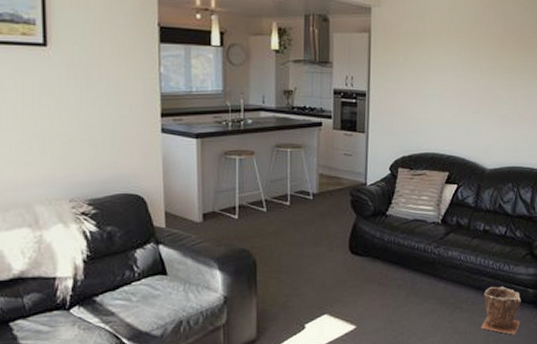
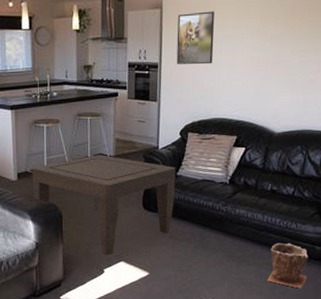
coffee table: none [220,192,385,308] -> present [32,155,176,255]
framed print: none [386,39,425,95] -> present [177,11,215,65]

